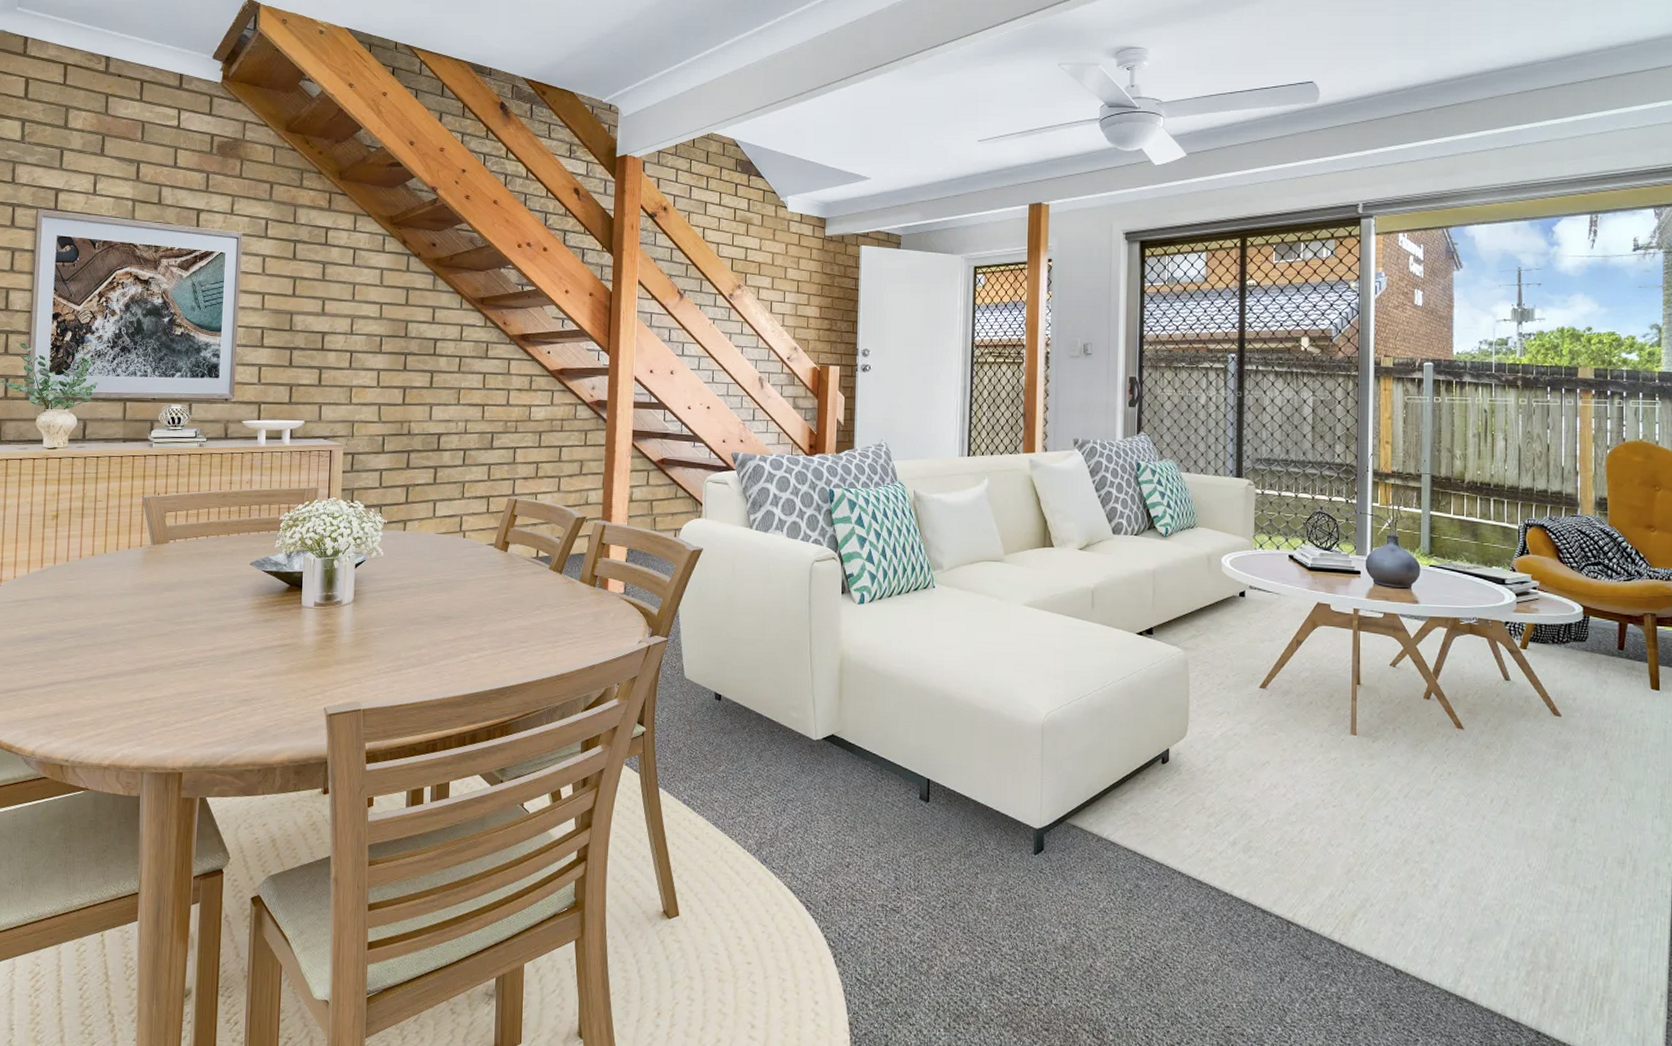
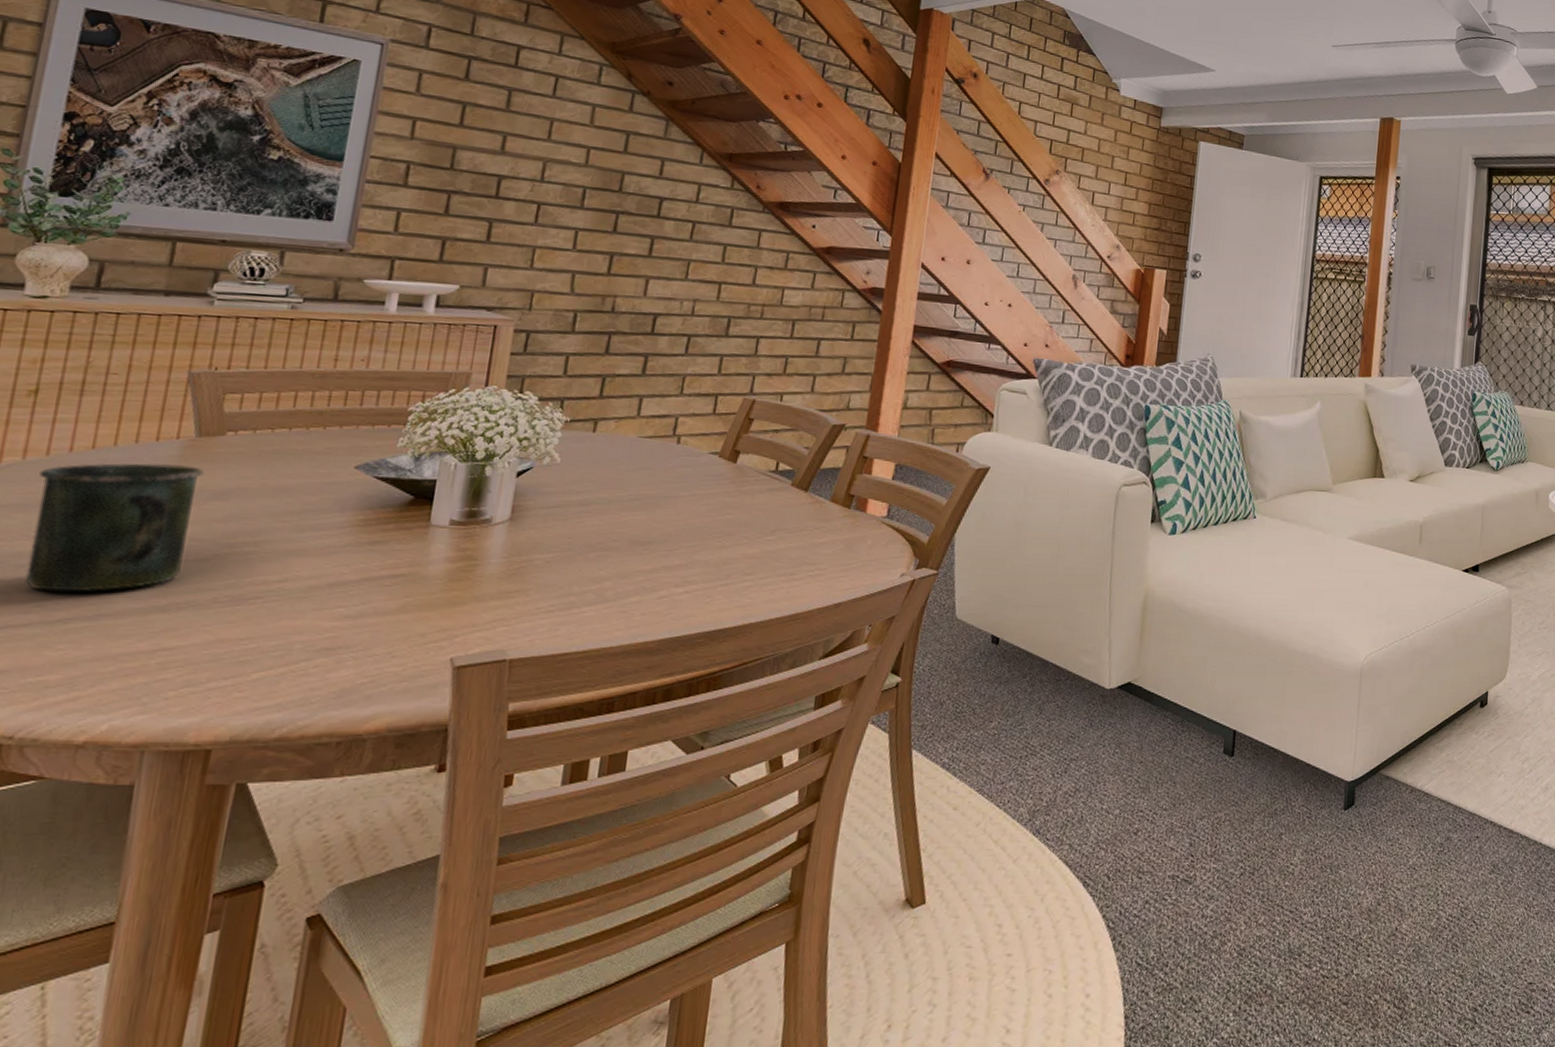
mug: none [64,565,159,659] -> present [25,463,204,592]

